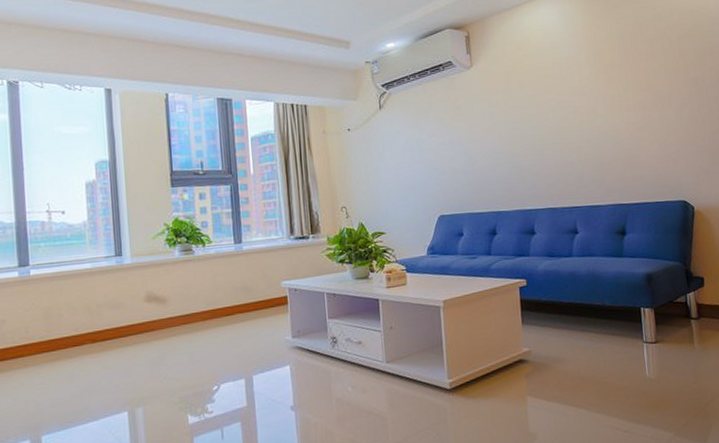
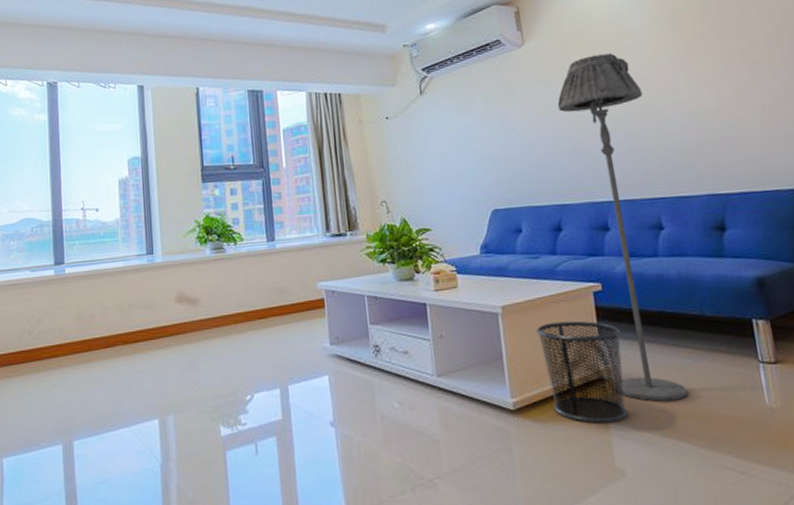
waste bin: none [471,311,541,397] -> present [535,320,628,424]
floor lamp: none [498,78,588,377] -> present [557,53,688,402]

